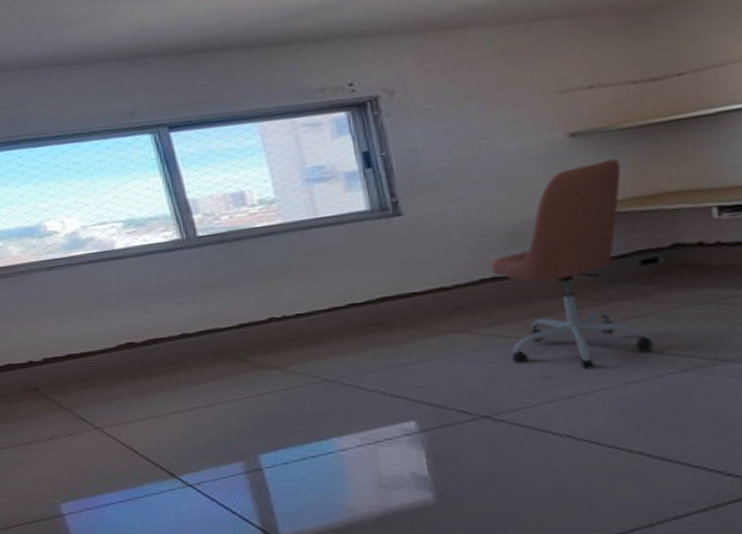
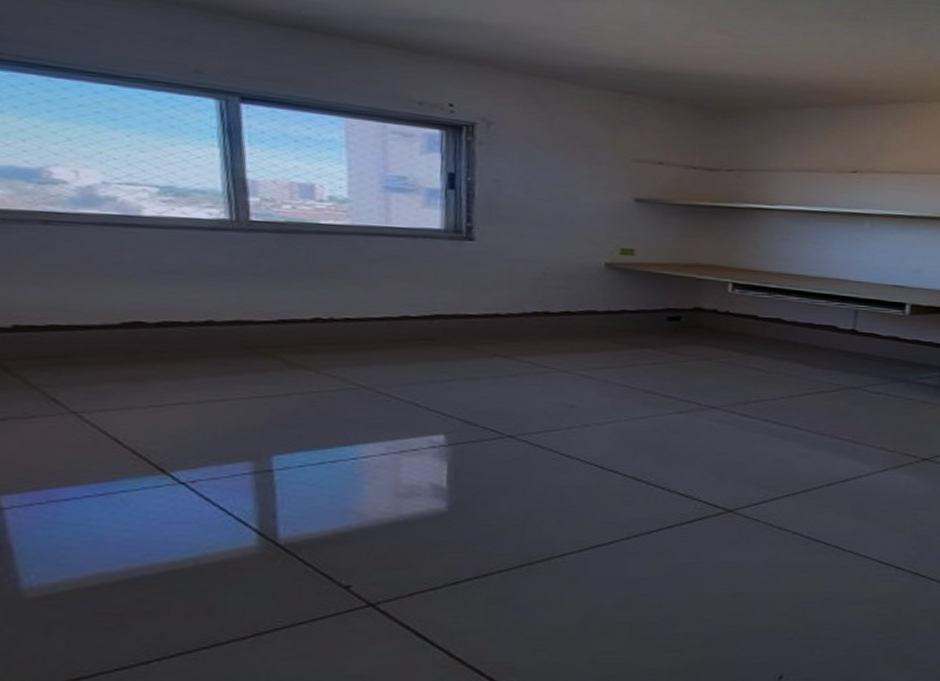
office chair: present [490,158,654,370] -> none [544,227,670,404]

